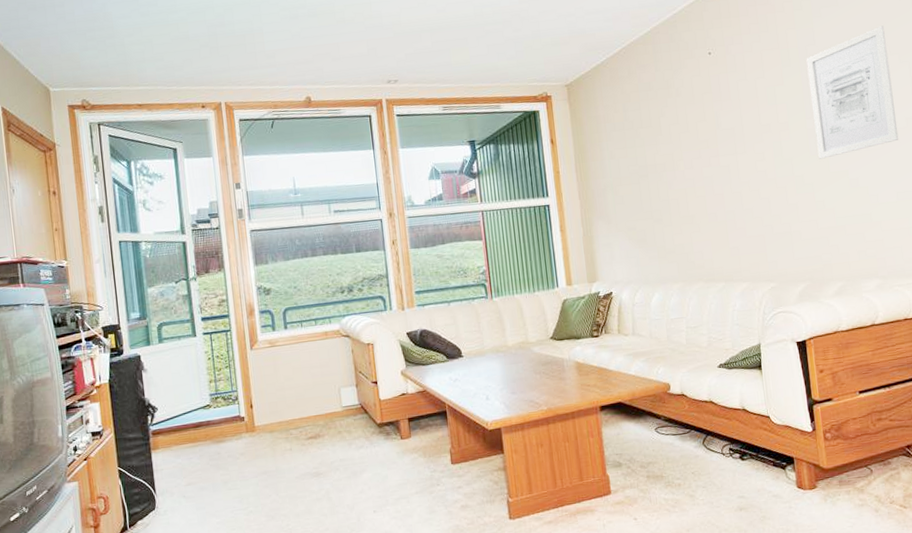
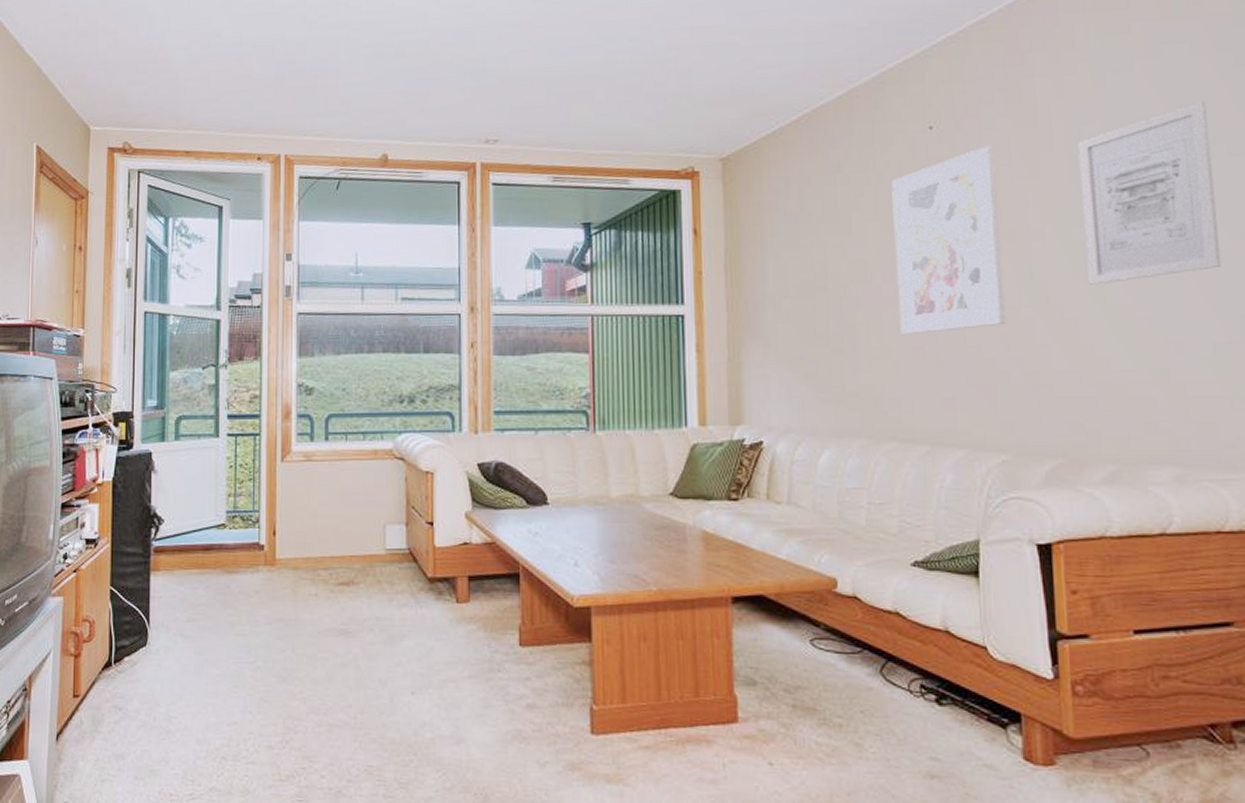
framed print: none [686,64,768,205] -> present [891,145,1006,334]

